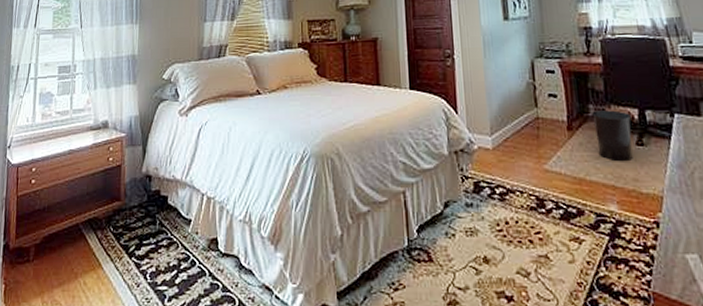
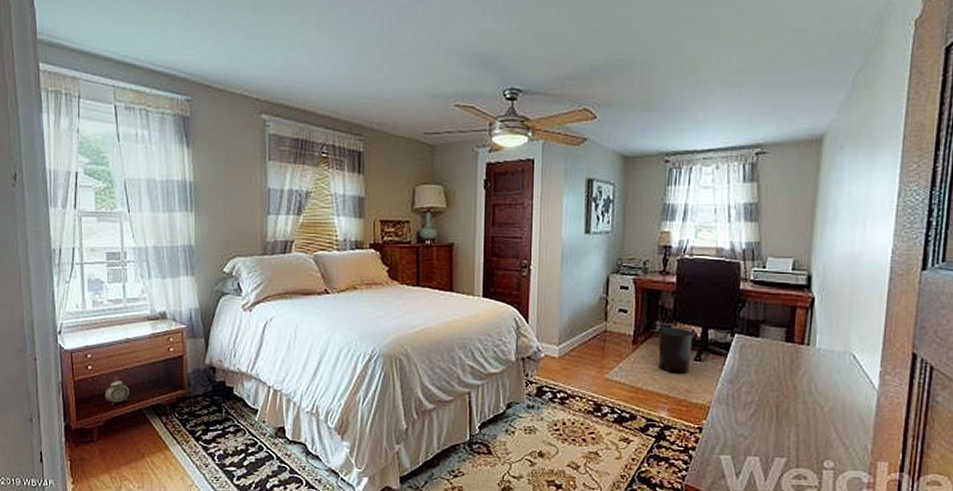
alarm clock: none [44,190,69,222] -> present [105,377,130,407]

